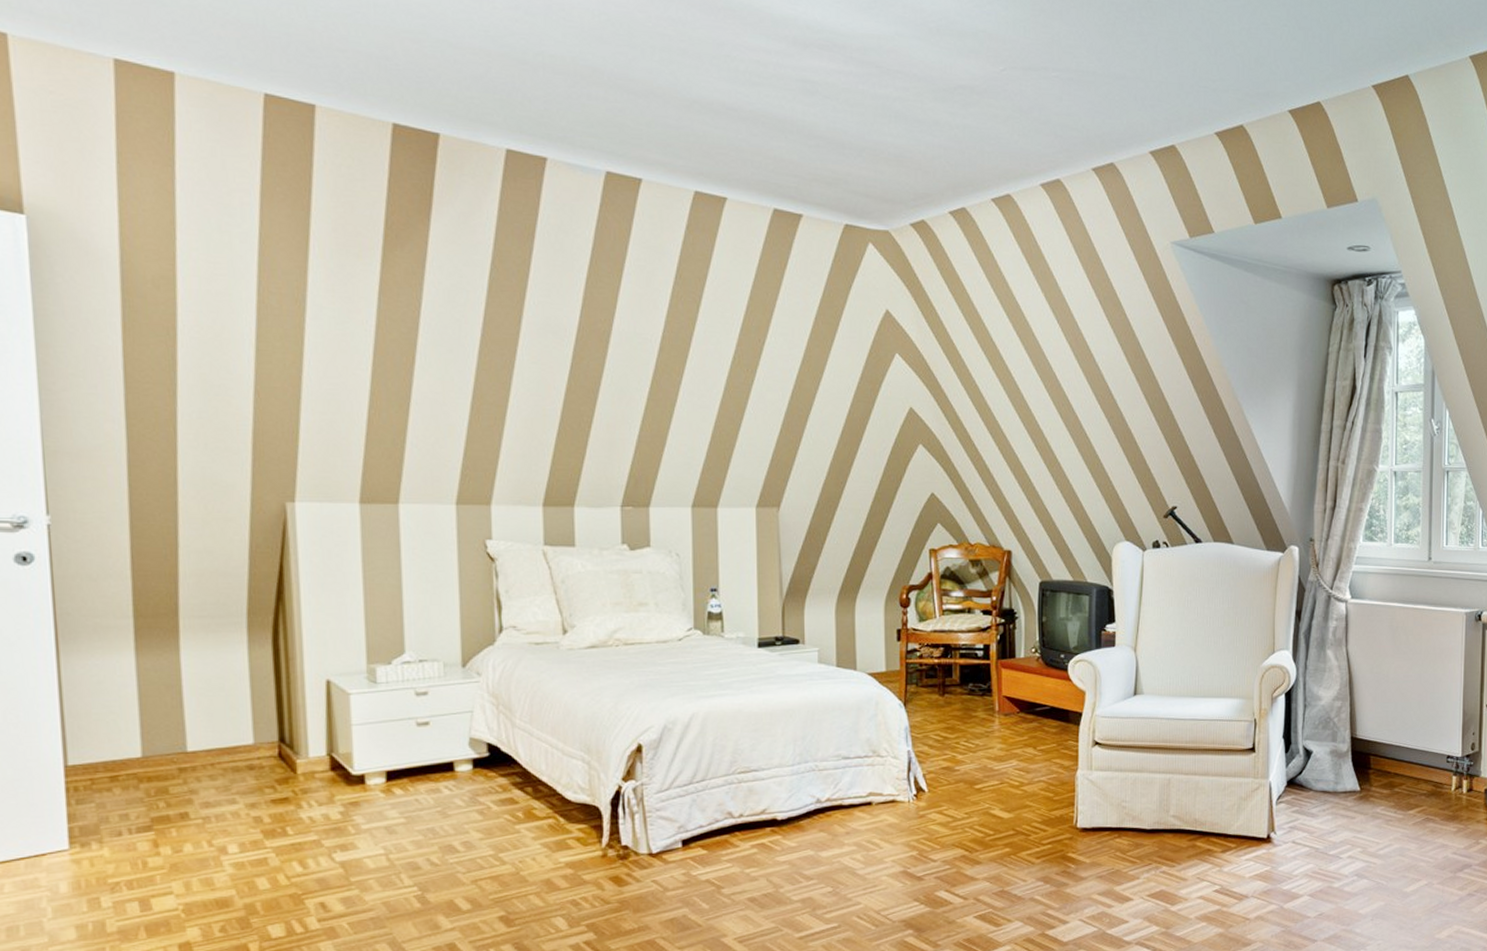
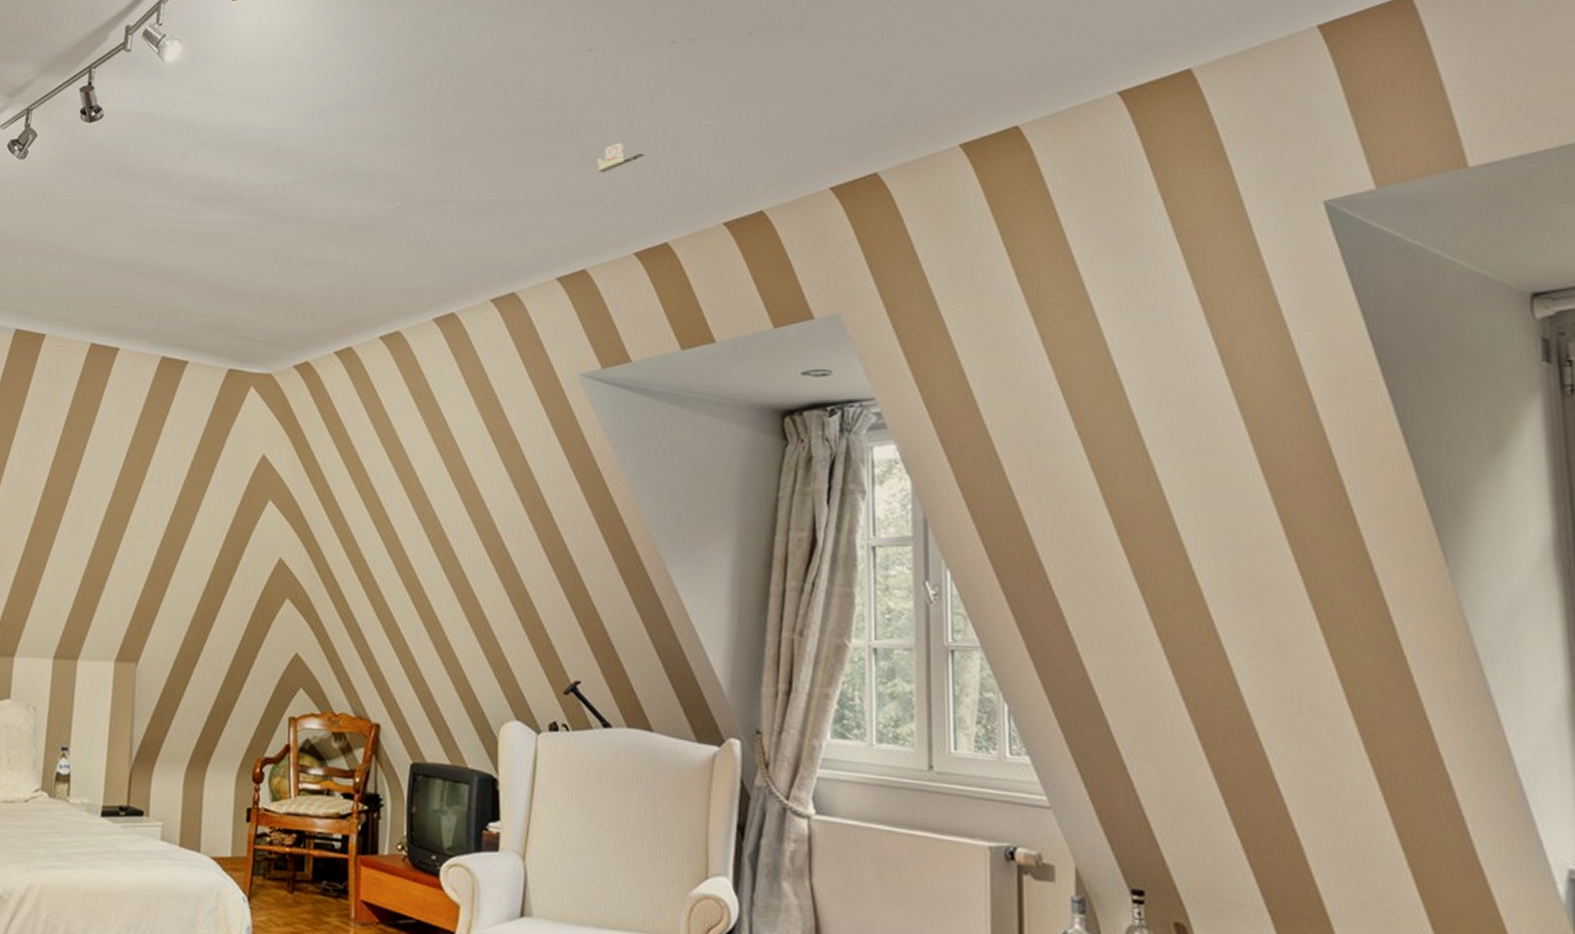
tape dispenser: none [1182,25,1223,54] -> present [596,142,644,174]

